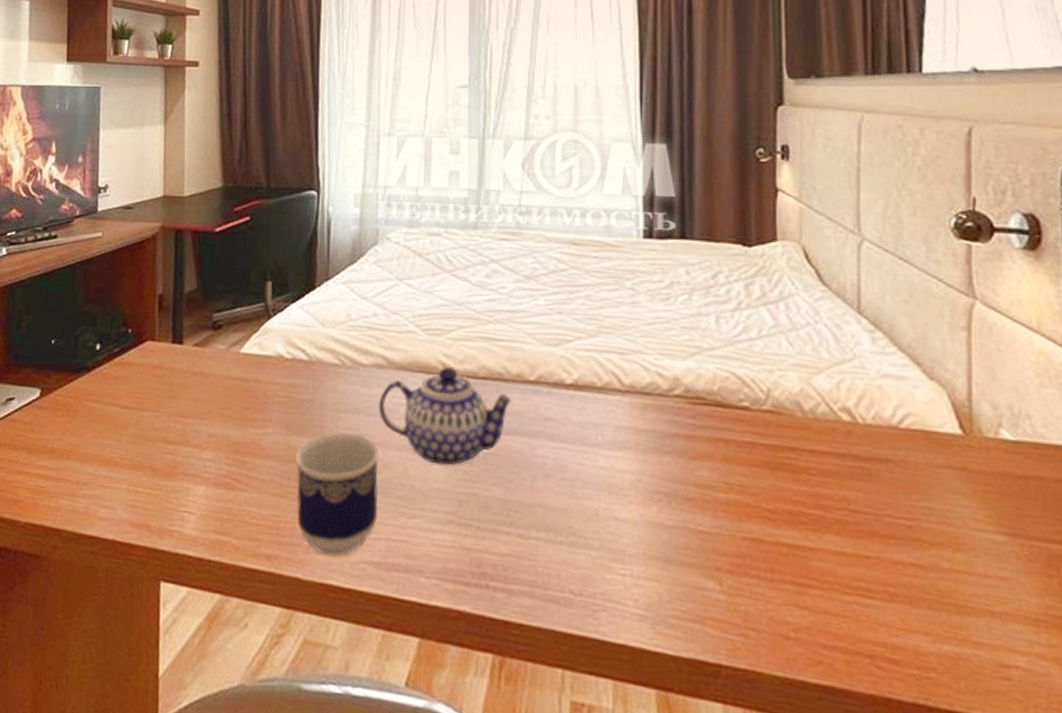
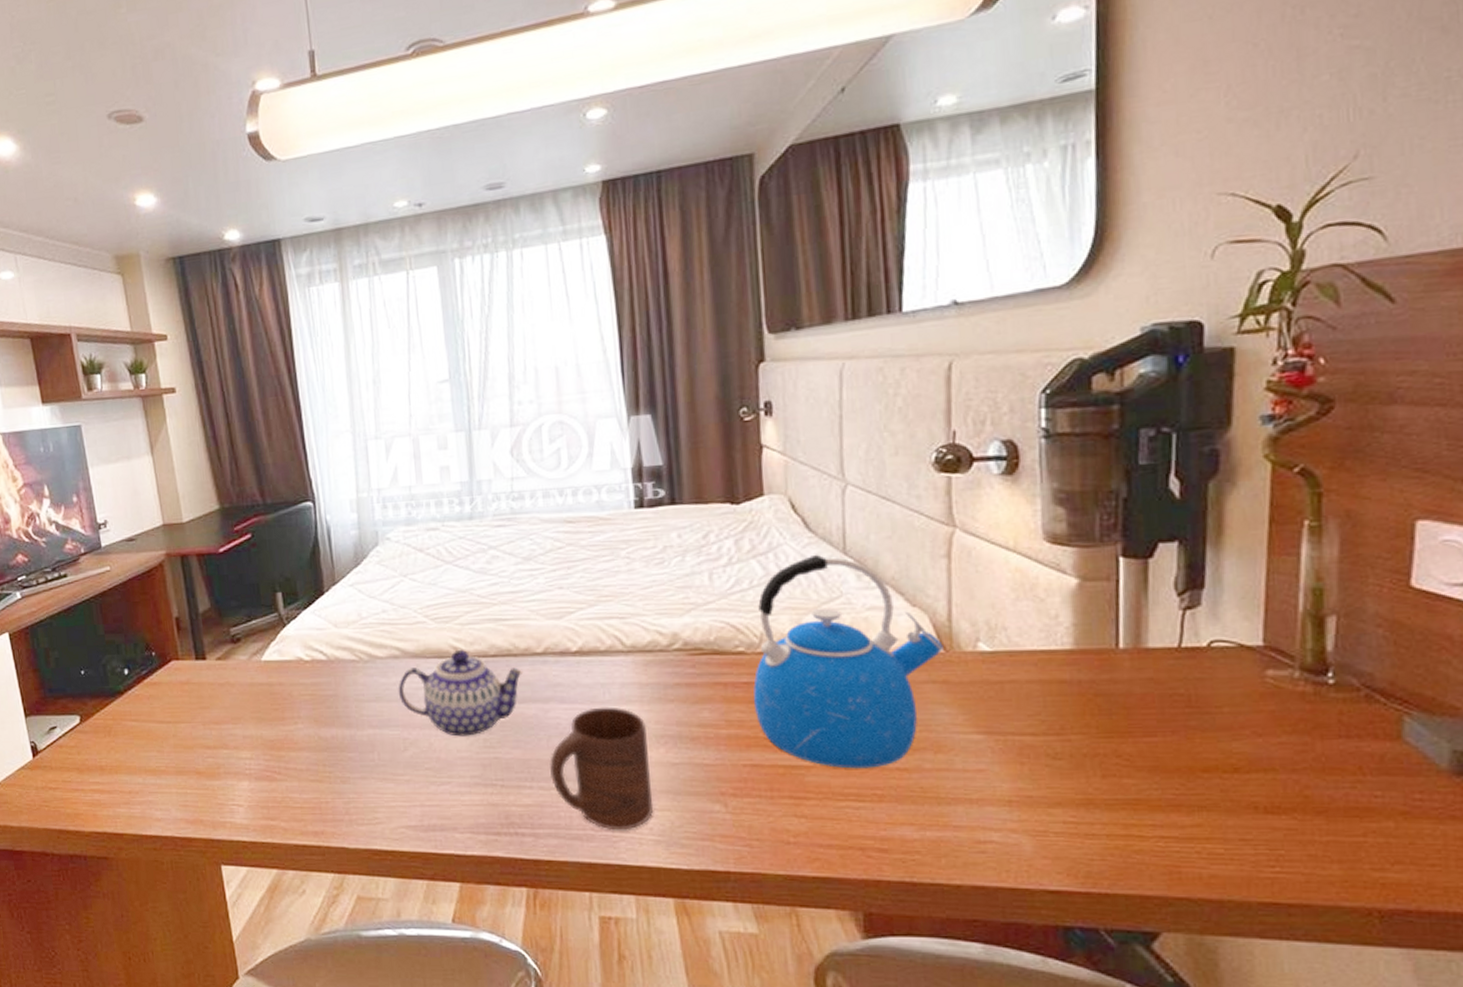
cup: present [296,432,381,557] -> none [327,719,410,826]
cup: none [531,450,641,599] -> present [550,706,654,831]
kettle: none [756,309,963,560] -> present [753,554,944,769]

